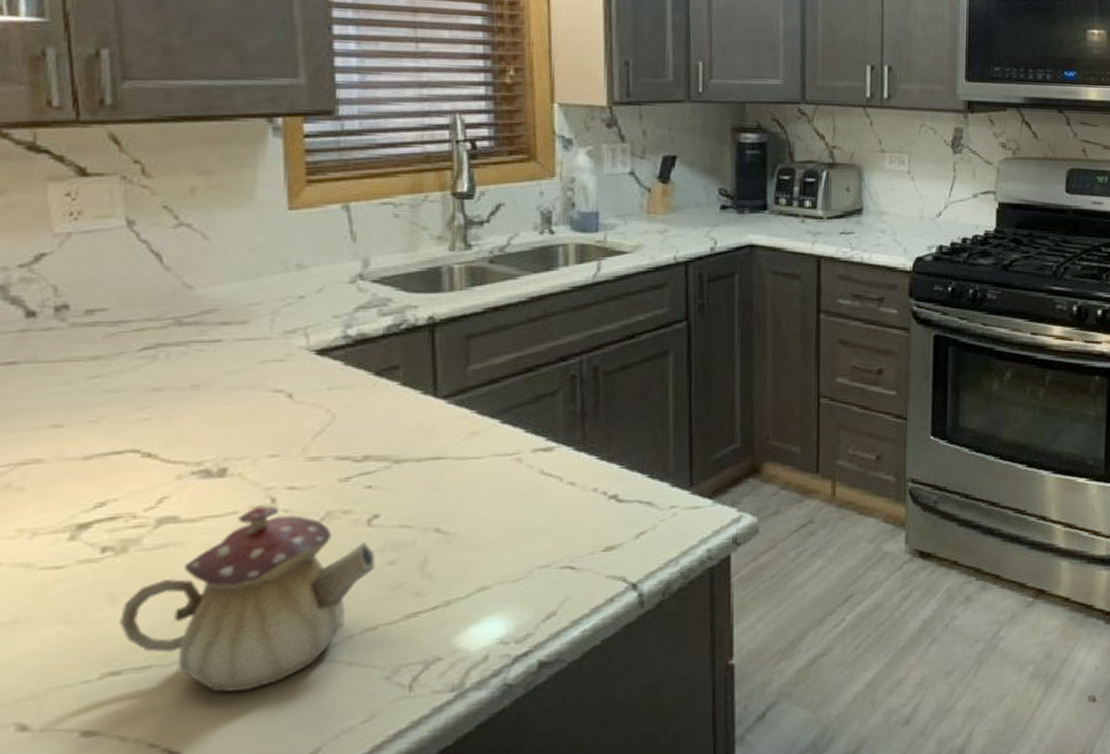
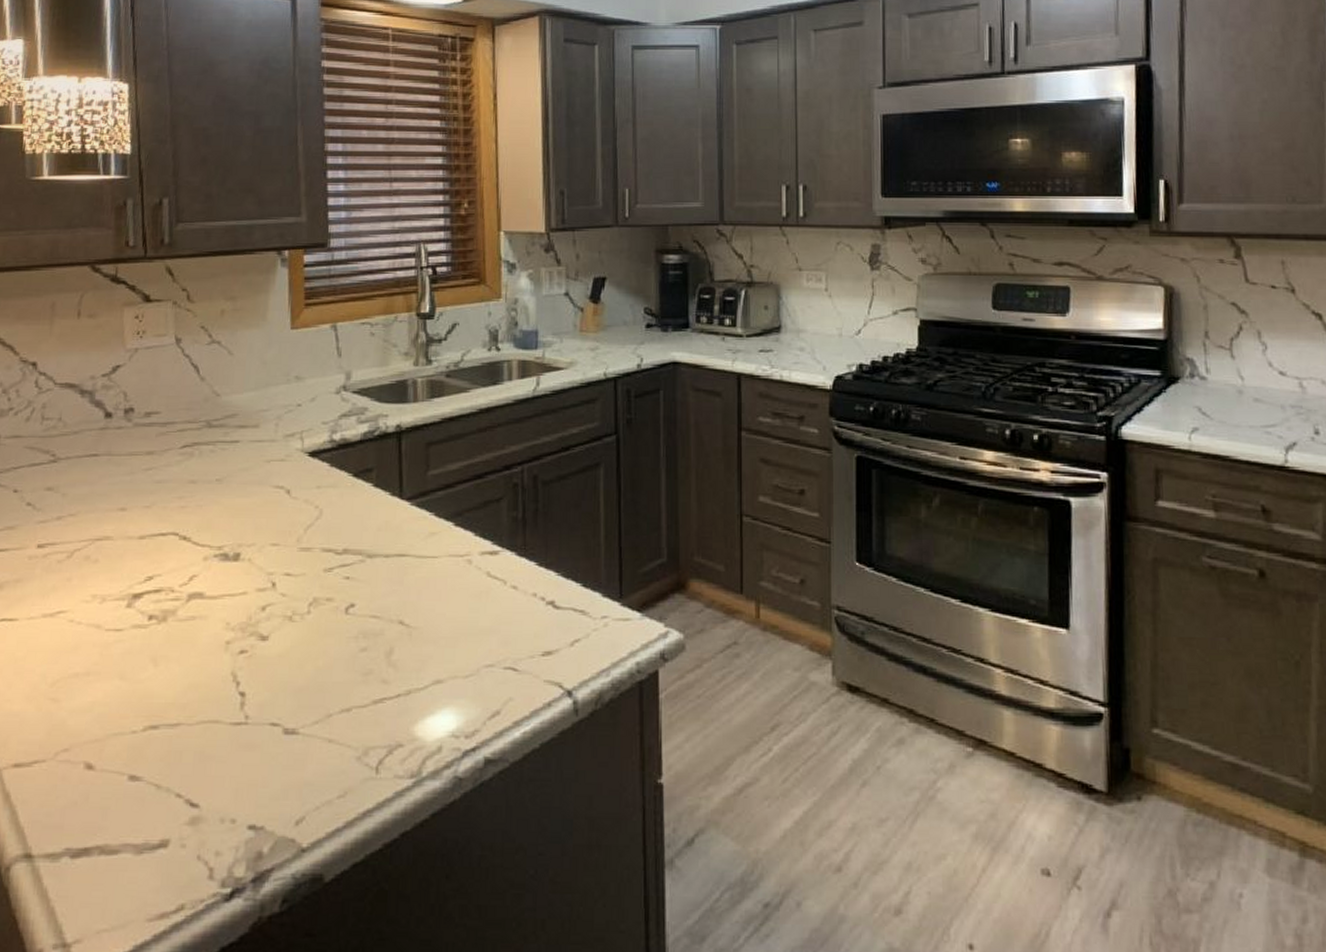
teapot: present [120,505,377,693] -> none [159,588,352,756]

